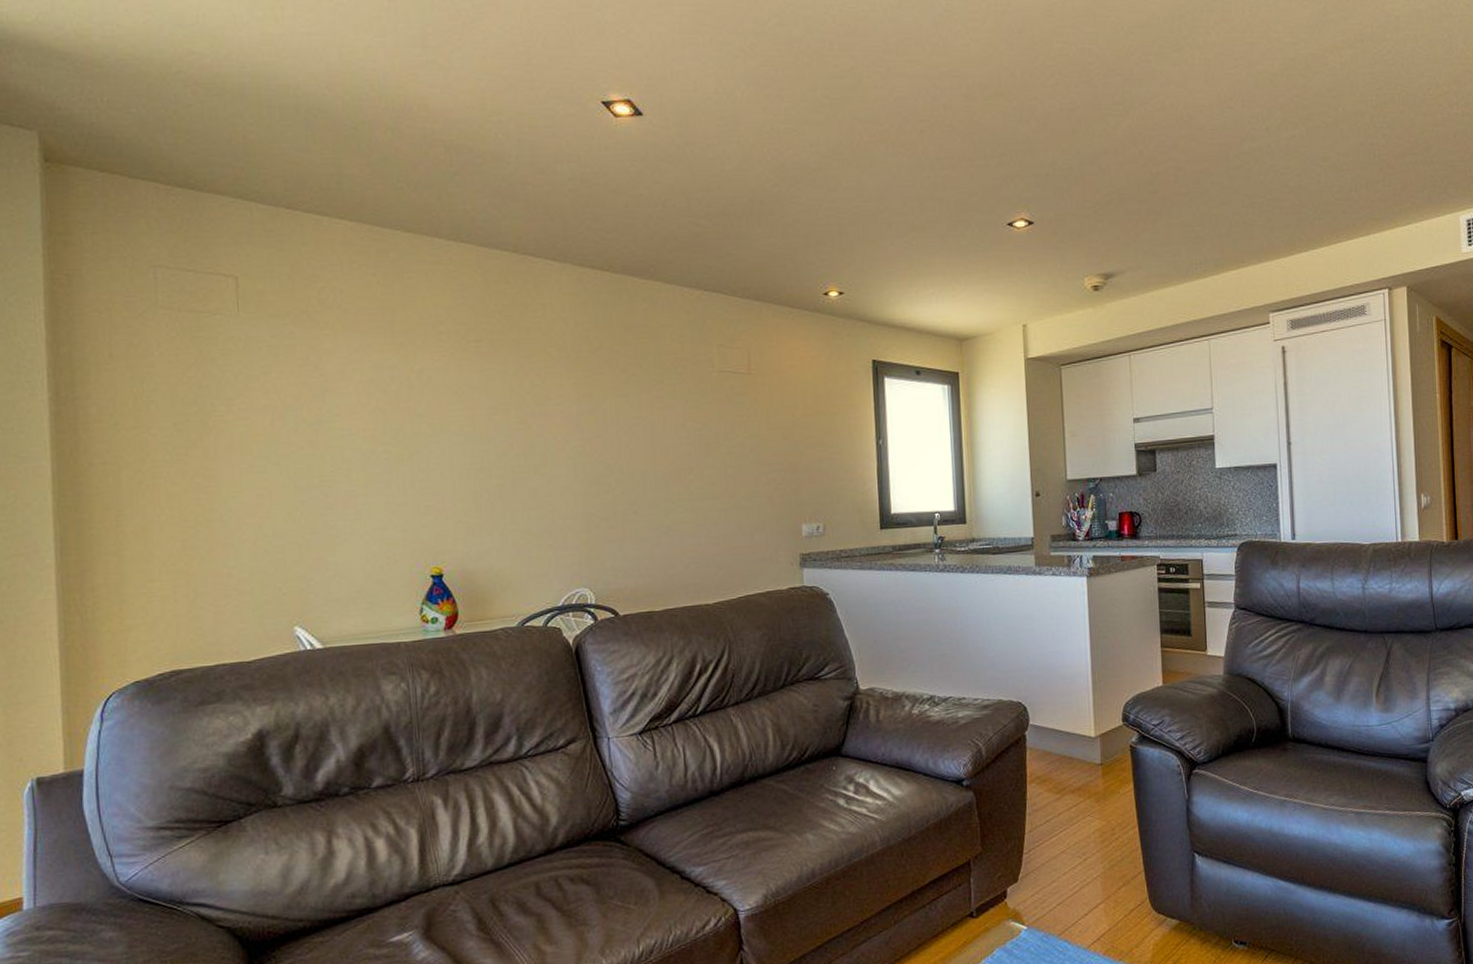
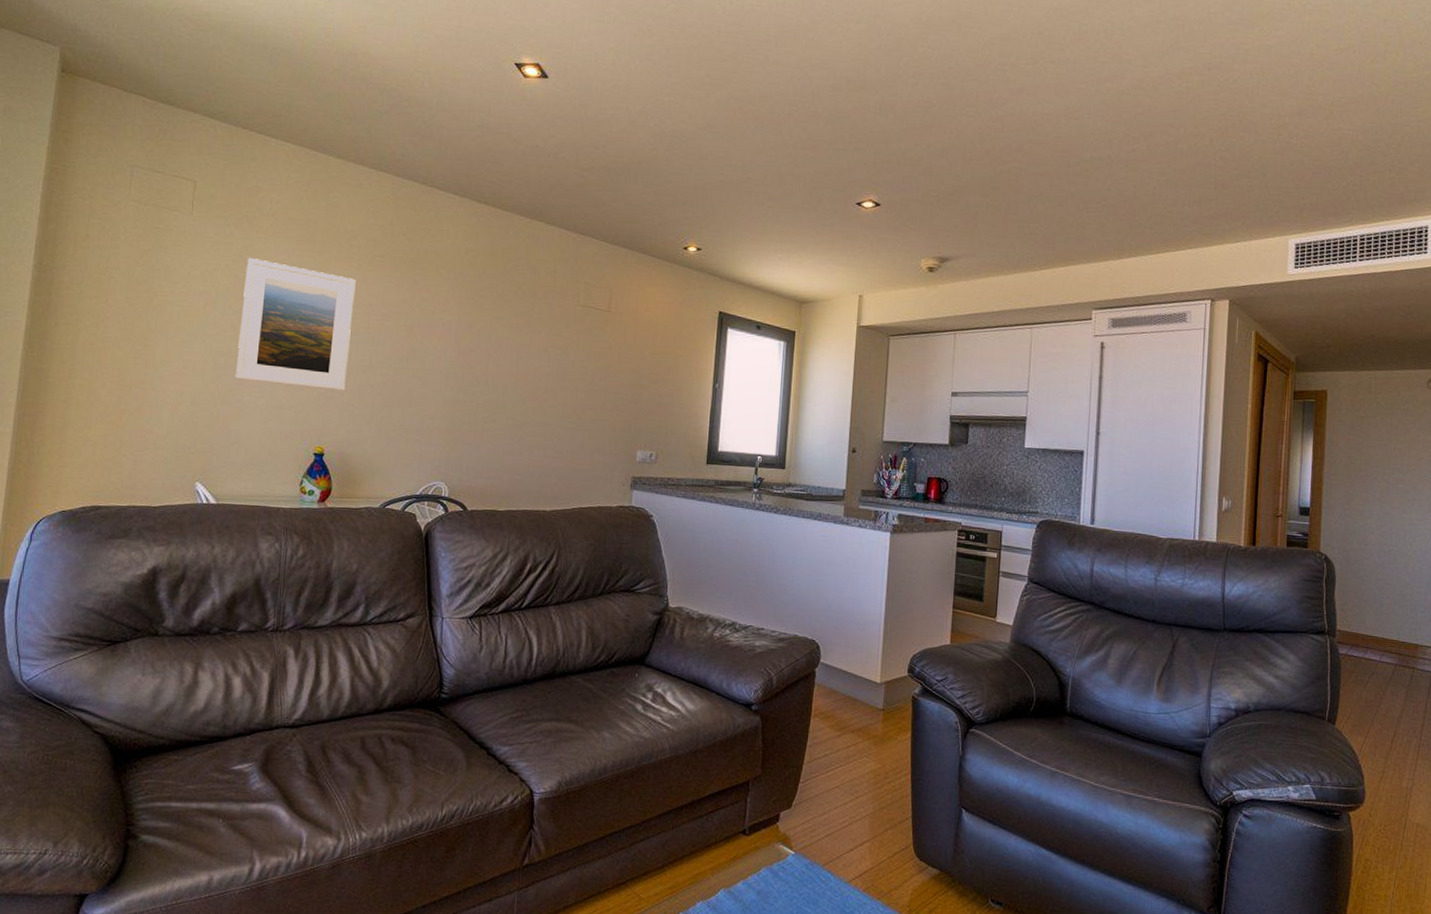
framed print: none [316,359,456,503] -> present [234,257,356,391]

